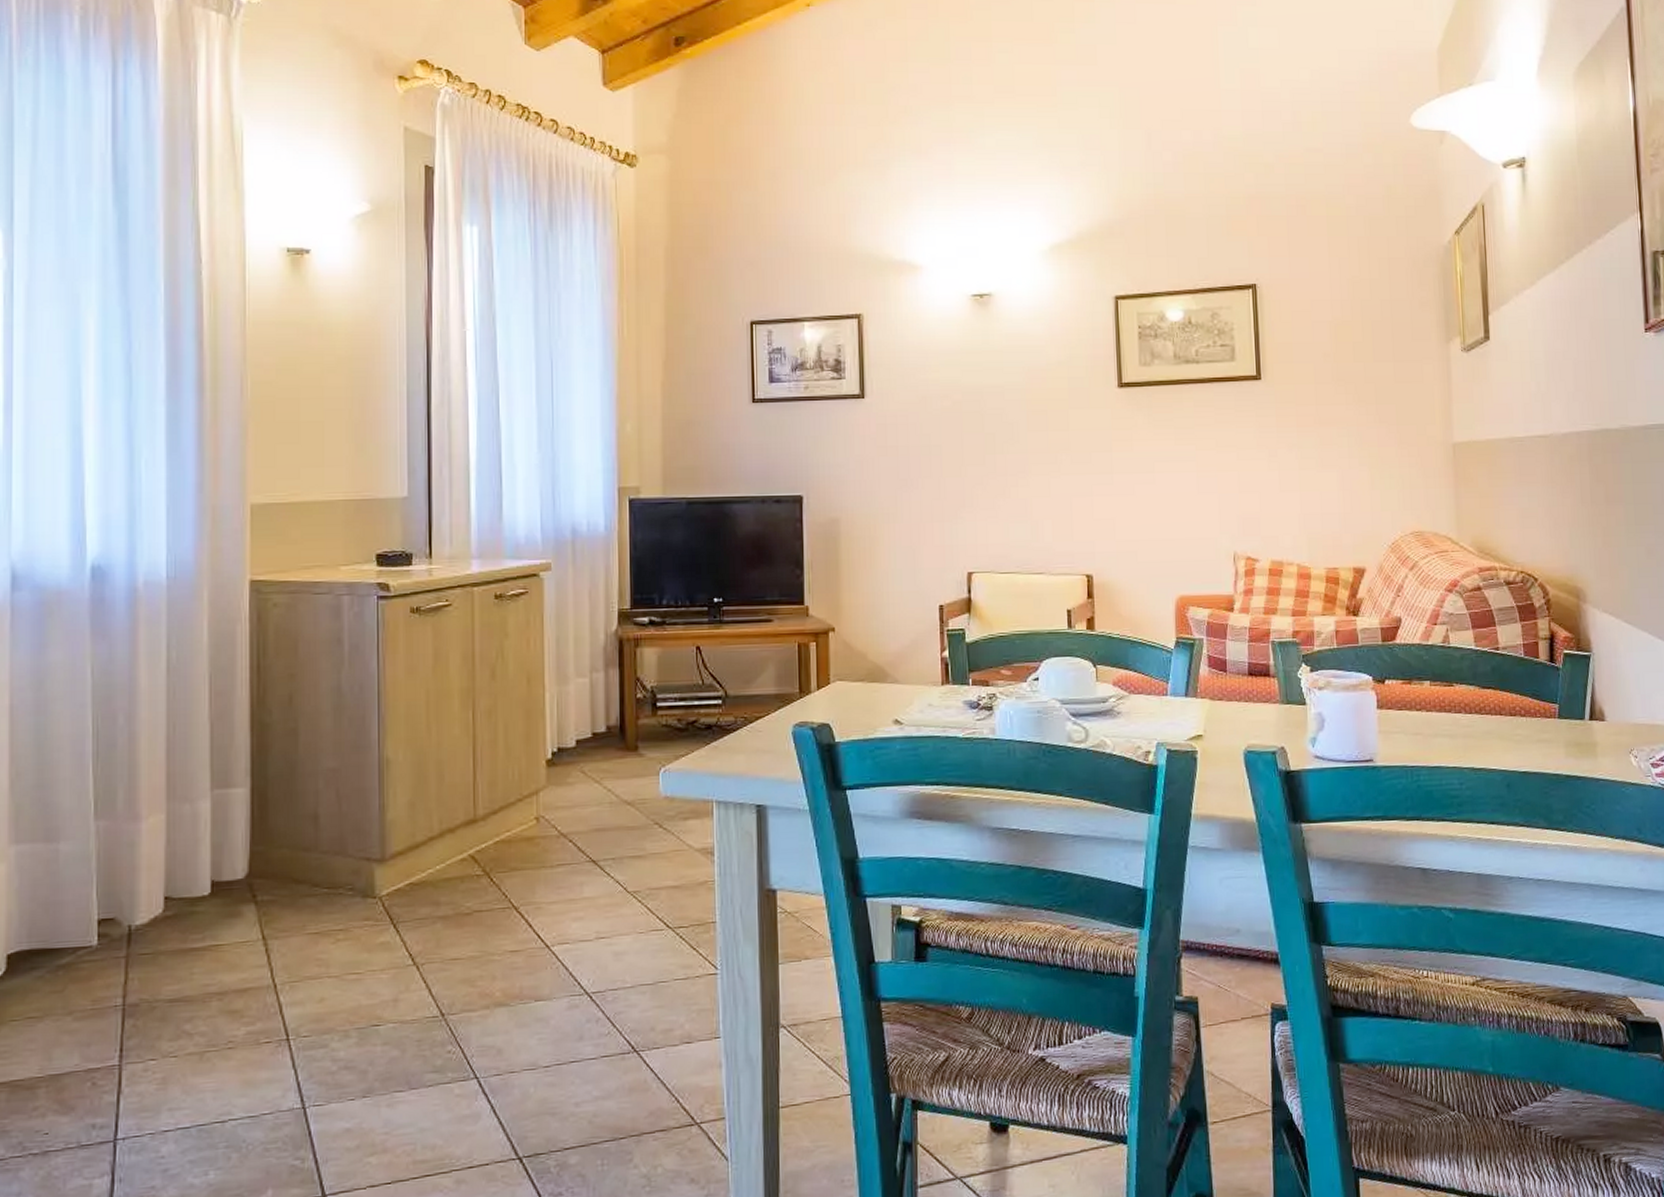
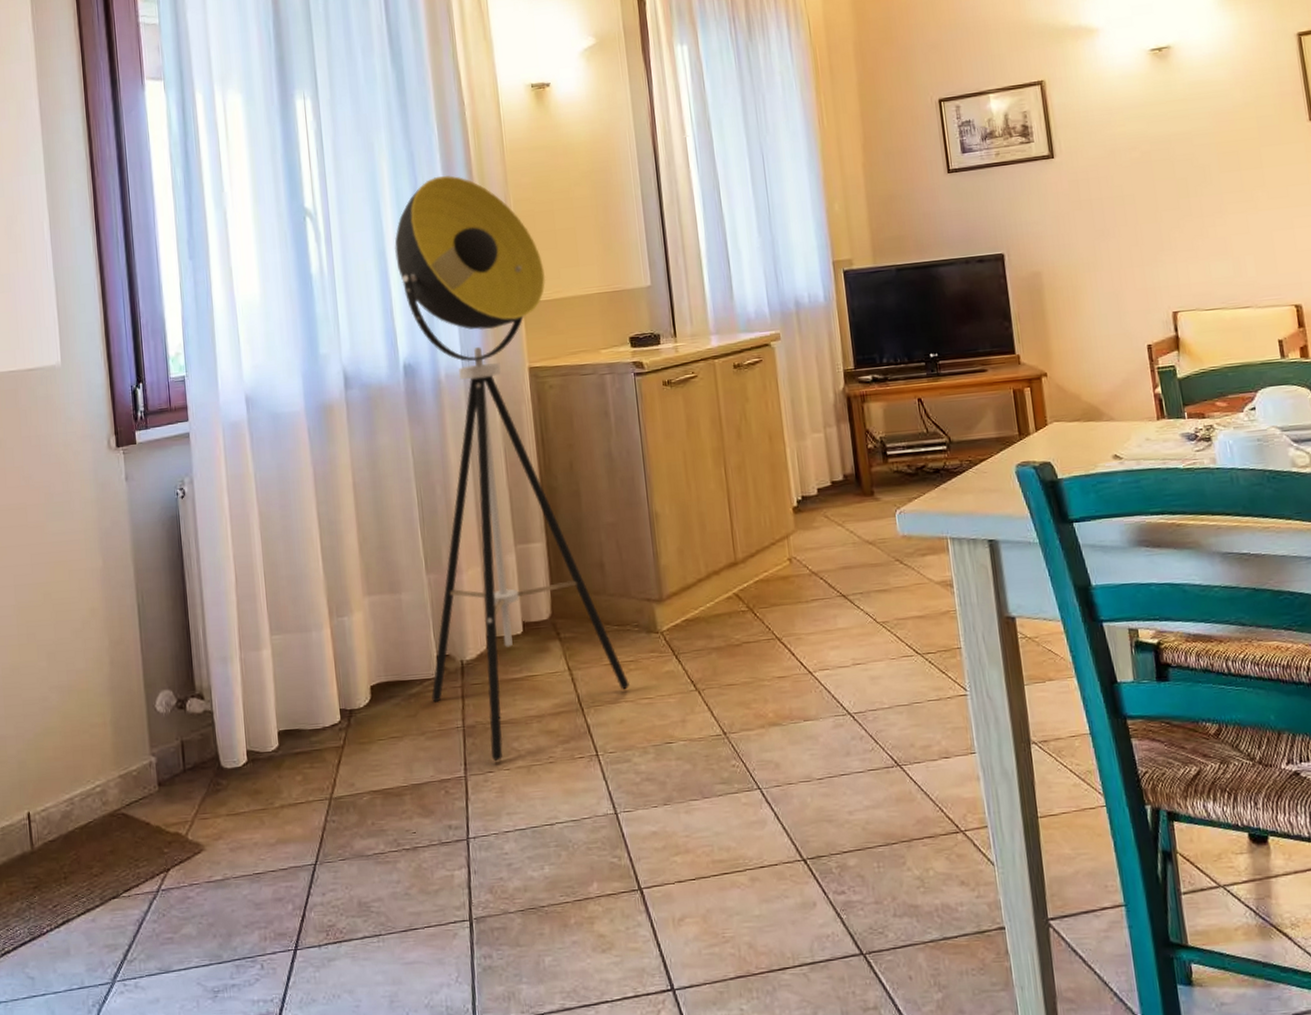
floor lamp: none [86,344,337,1048] -> present [394,175,631,762]

